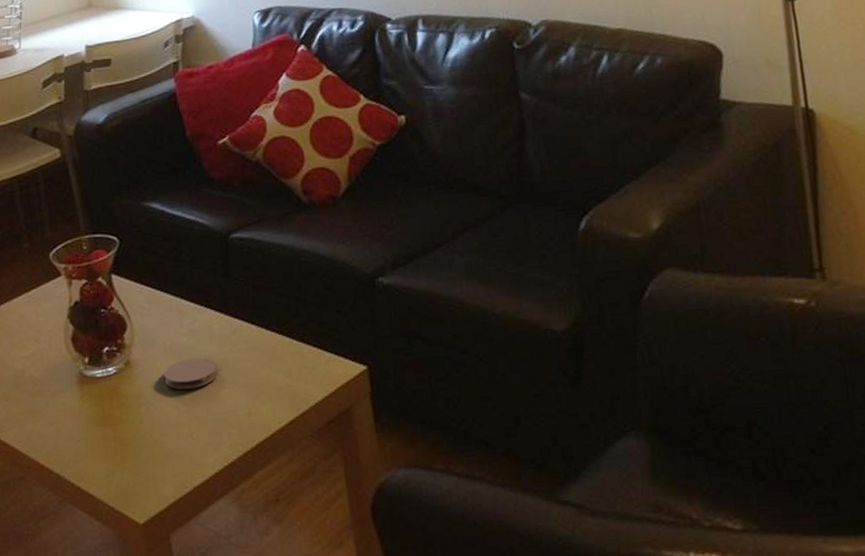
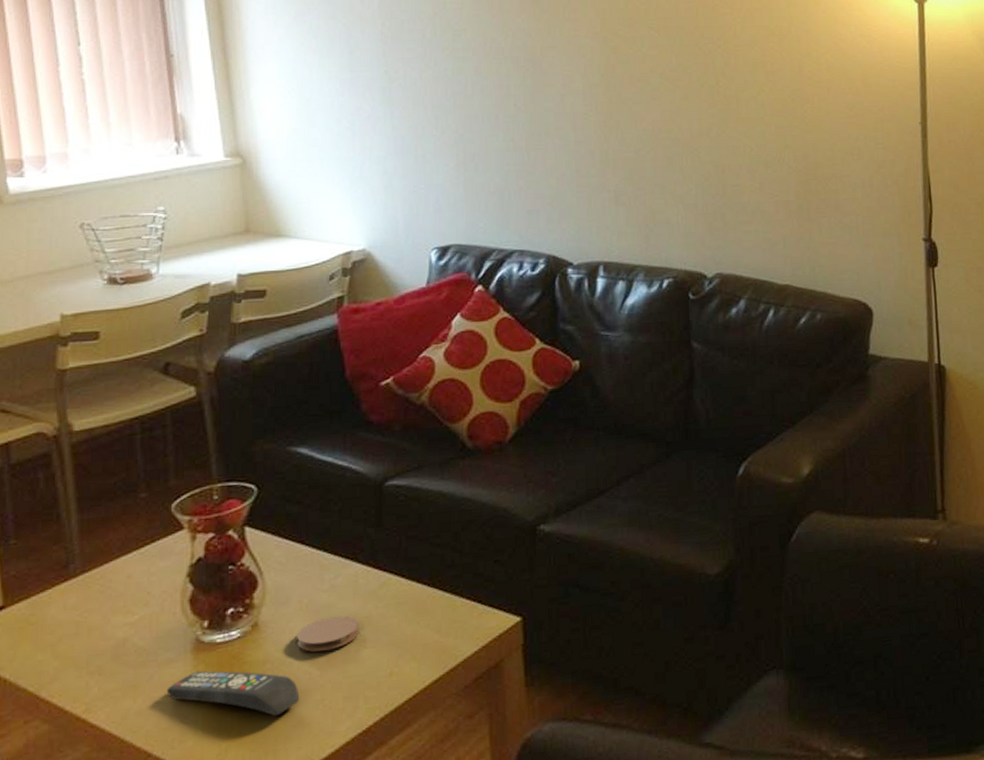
remote control: none [60,401,171,446] -> present [166,670,300,717]

